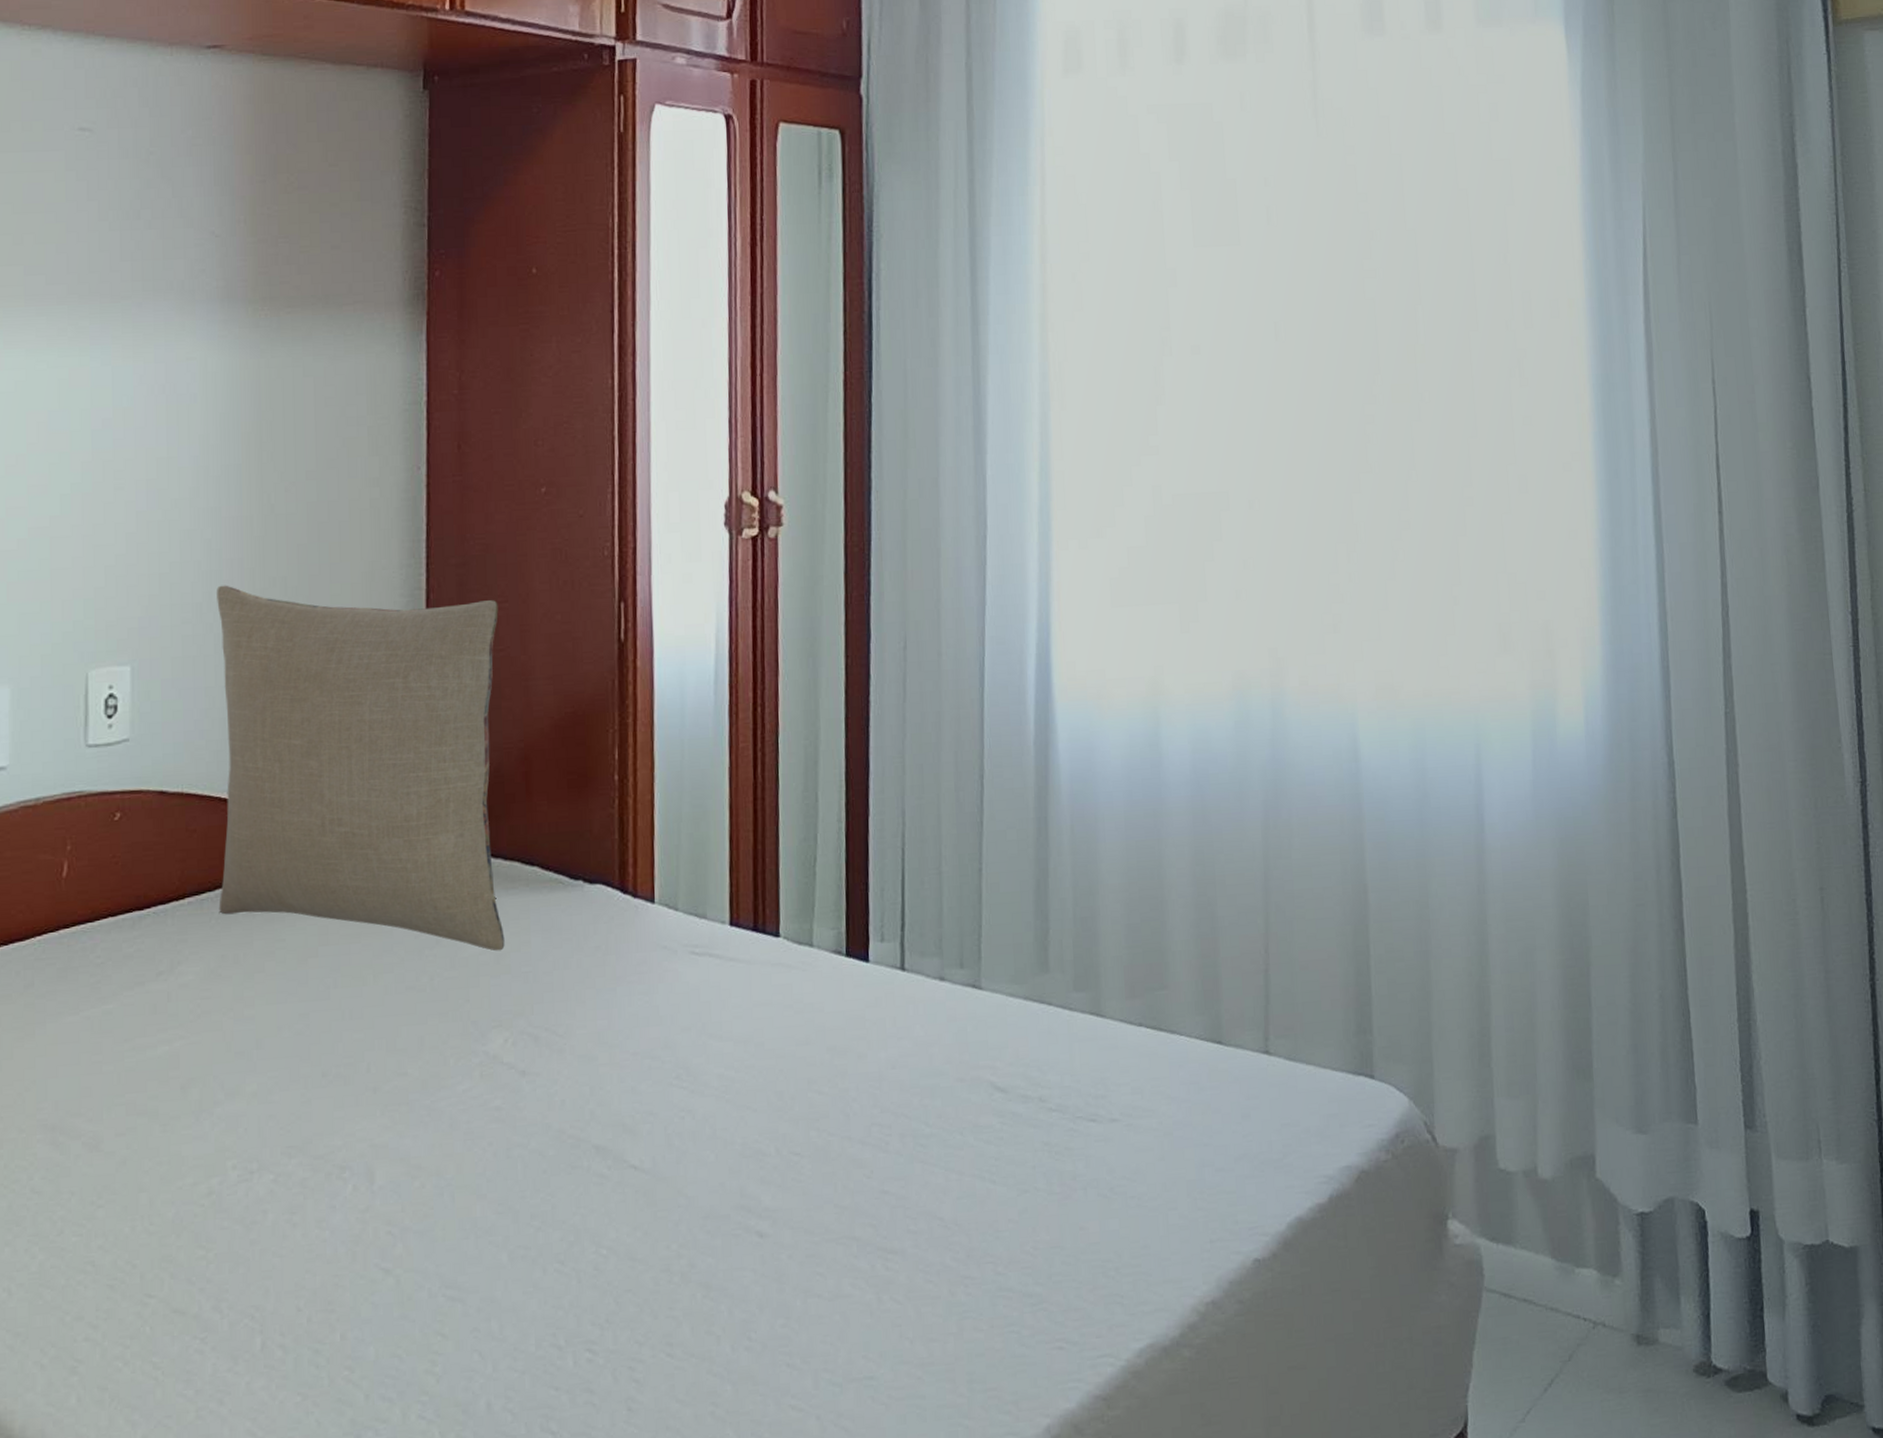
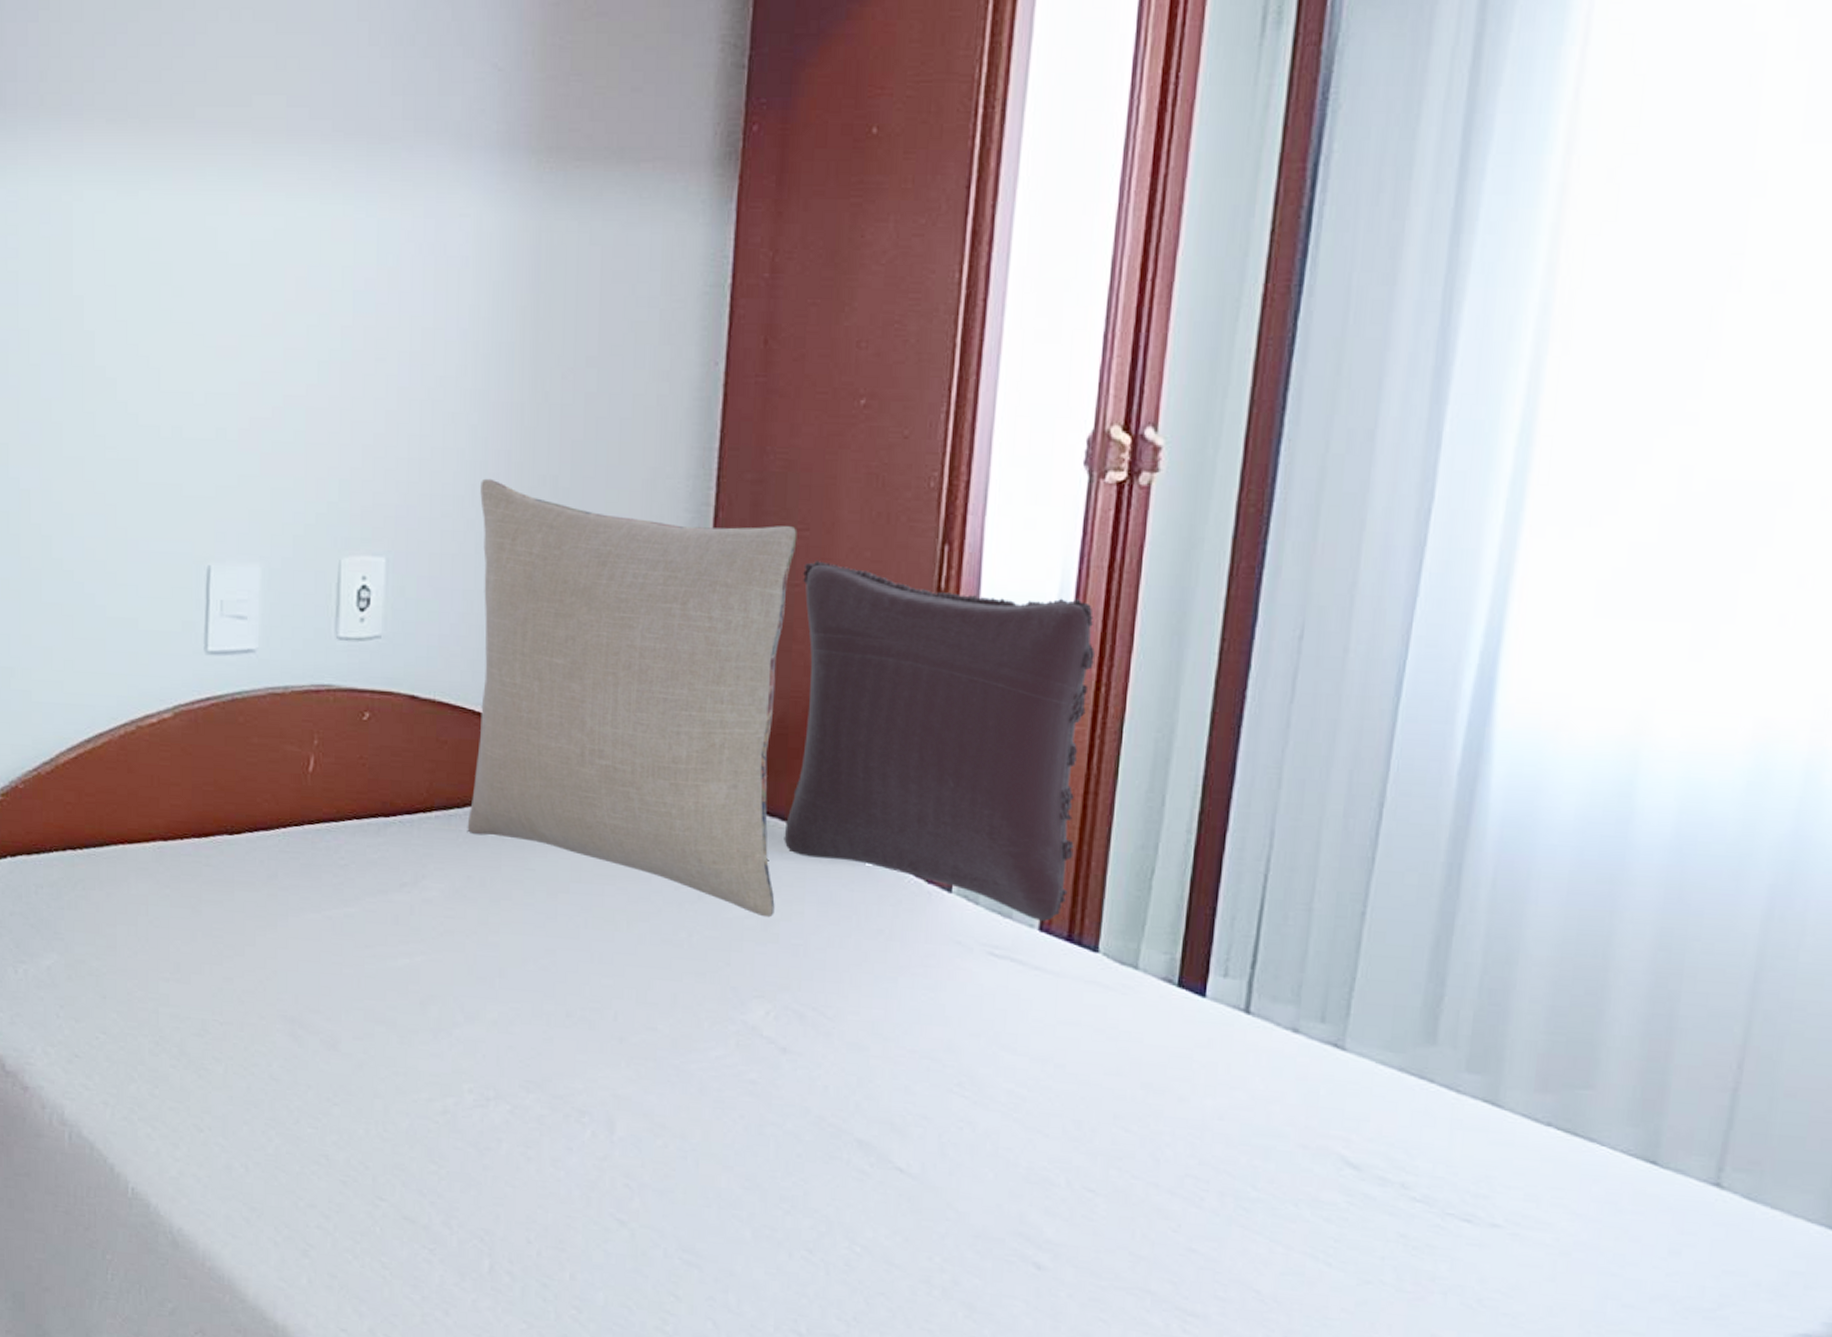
pillow: none [506,627,751,917] -> present [784,561,1095,921]

